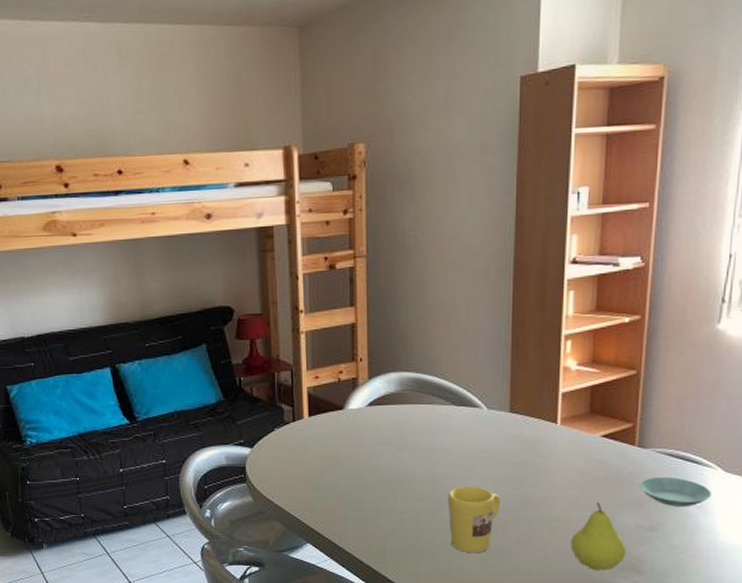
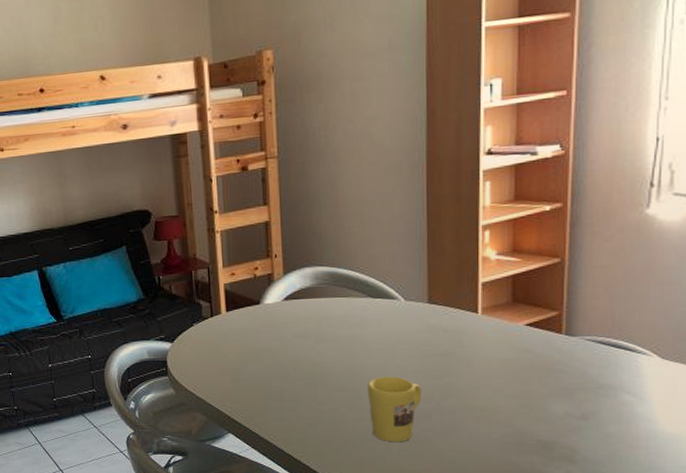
fruit: present [570,502,626,571] -> none [497,391,556,461]
saucer: present [639,477,711,506] -> none [568,365,648,395]

